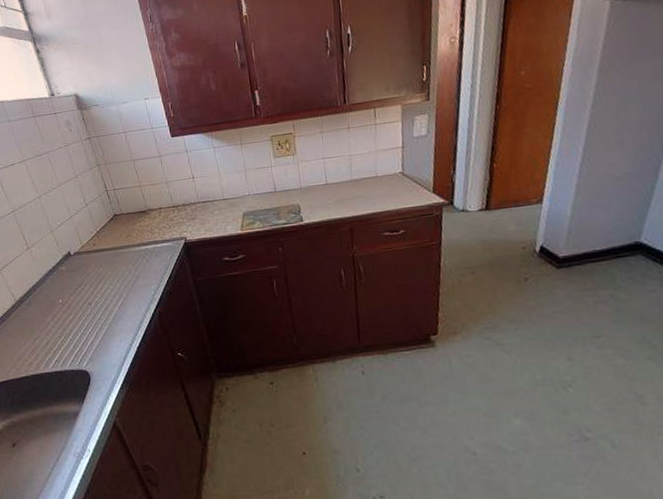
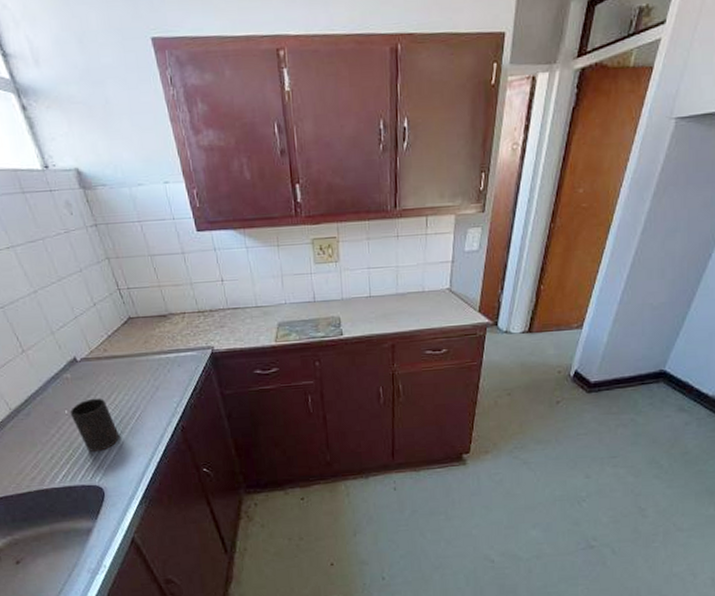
cup: none [63,287,105,338] -> present [69,398,120,452]

